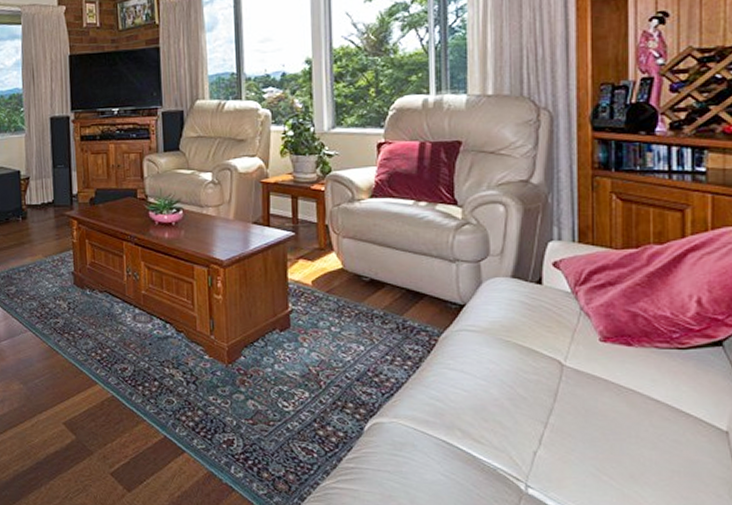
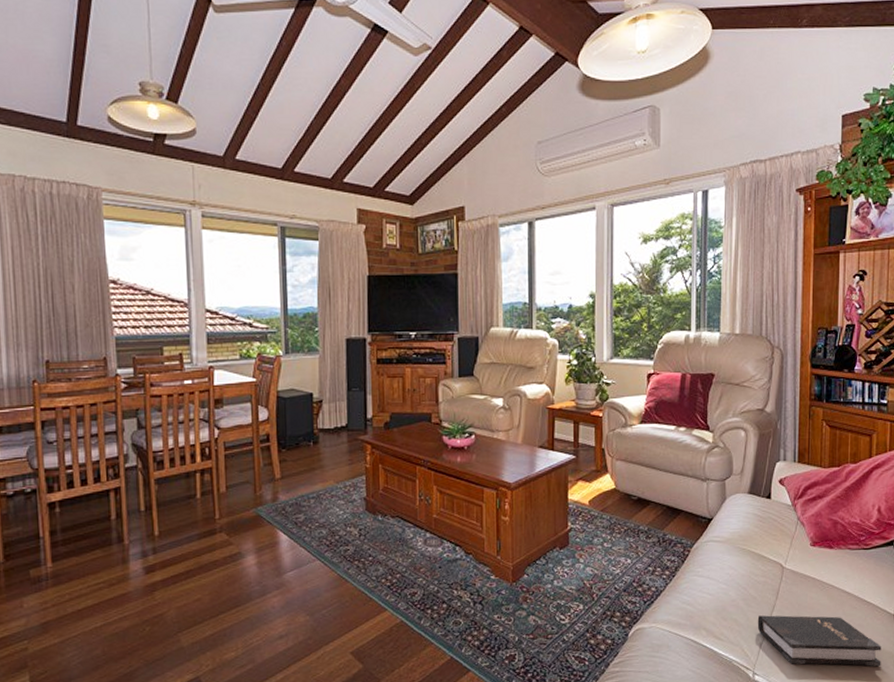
hardback book: none [529,419,710,494] -> present [757,615,882,667]

